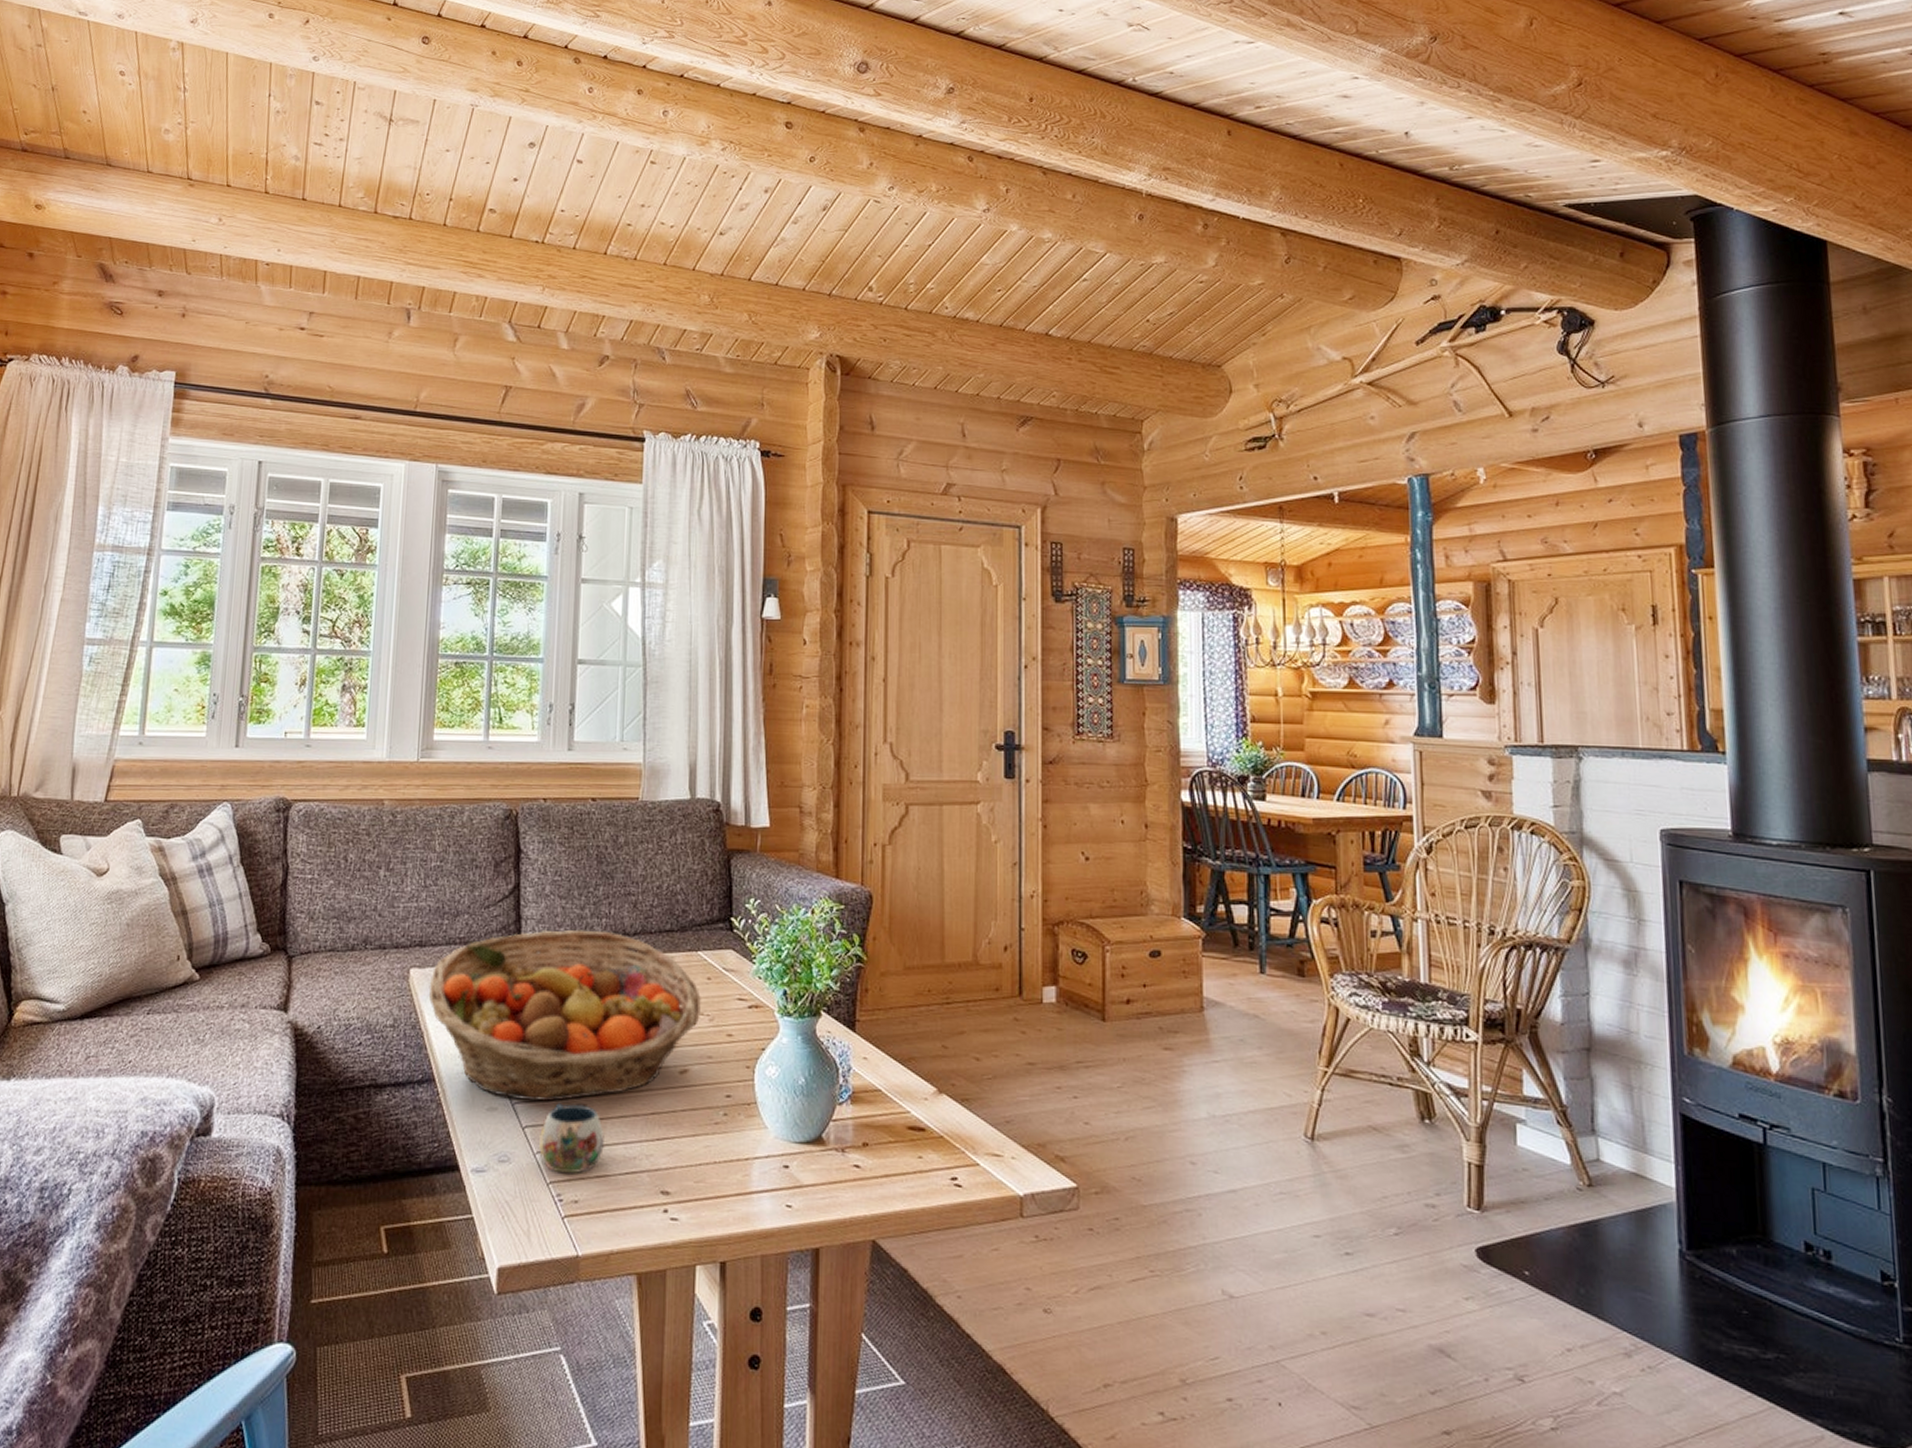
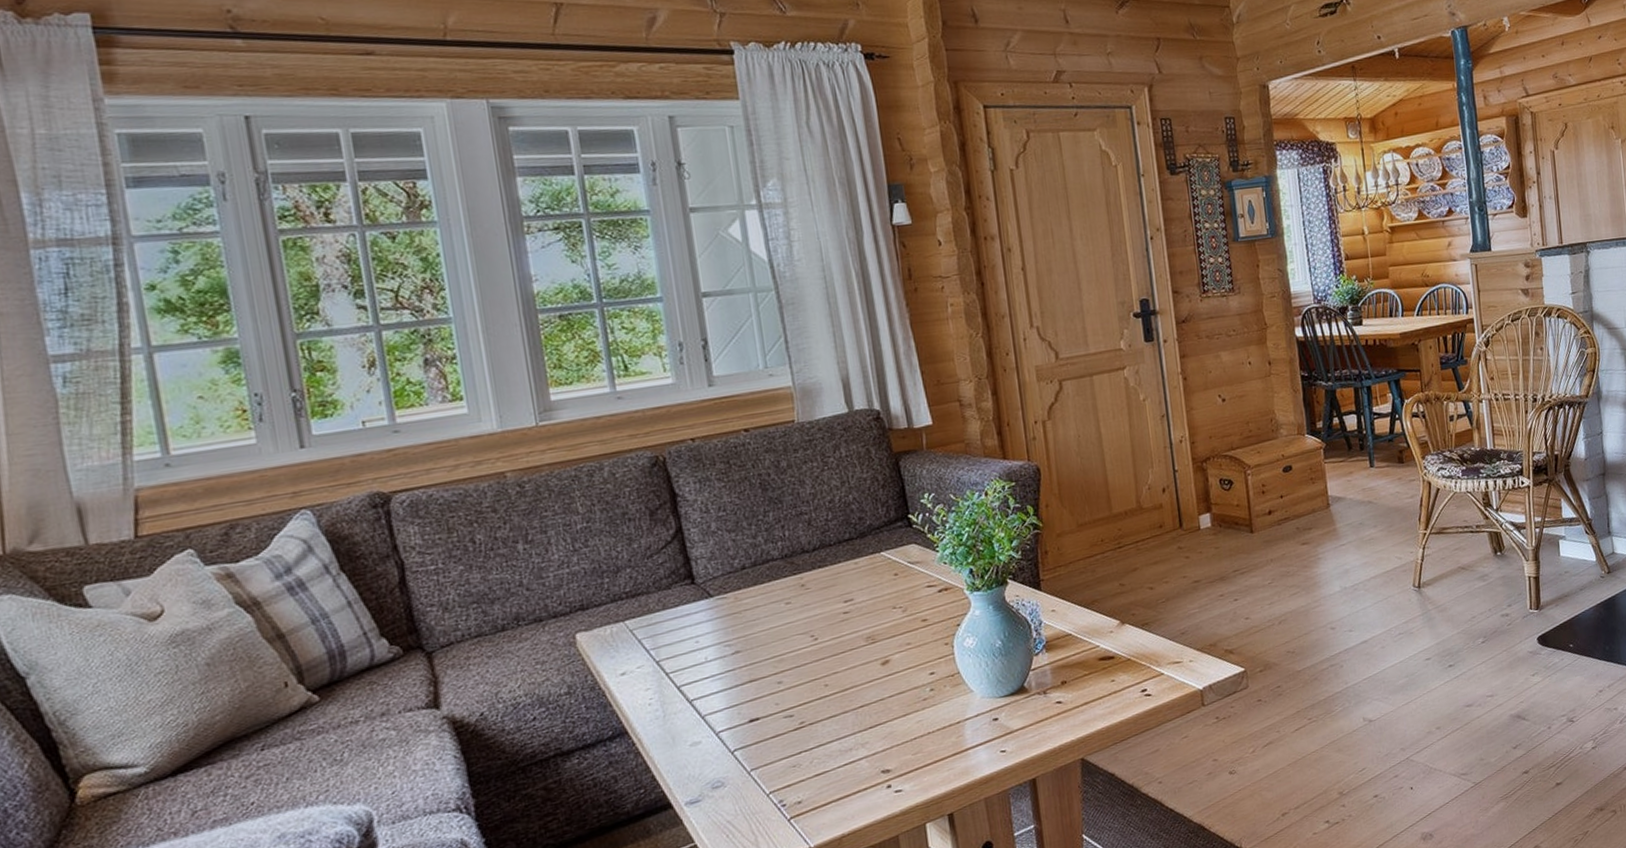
fruit basket: present [428,929,701,1102] -> none [601,553,893,731]
mug: present [539,1103,604,1174] -> none [751,716,819,783]

